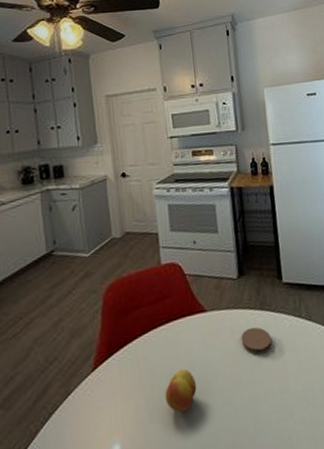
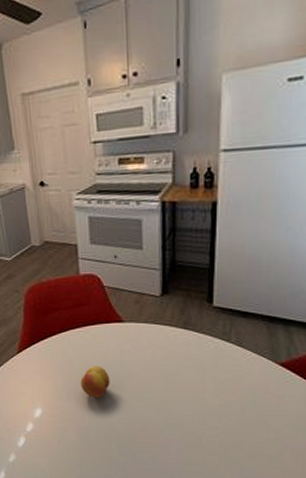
coaster: present [241,326,272,355] -> none [158,342,191,367]

